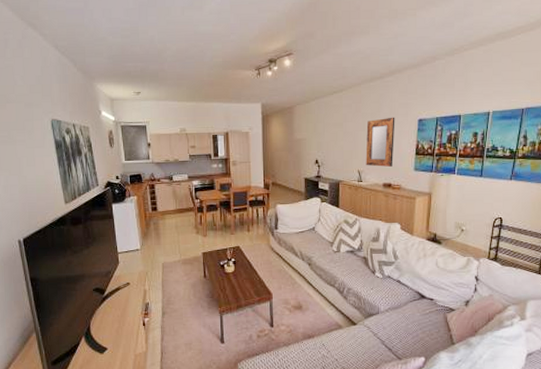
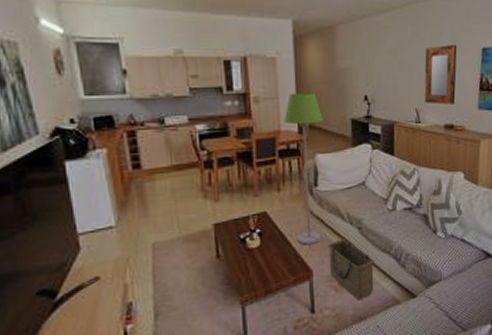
floor lamp: none [253,158,283,274] -> present [283,92,323,245]
basket: none [285,271,322,321] -> present [328,238,375,299]

